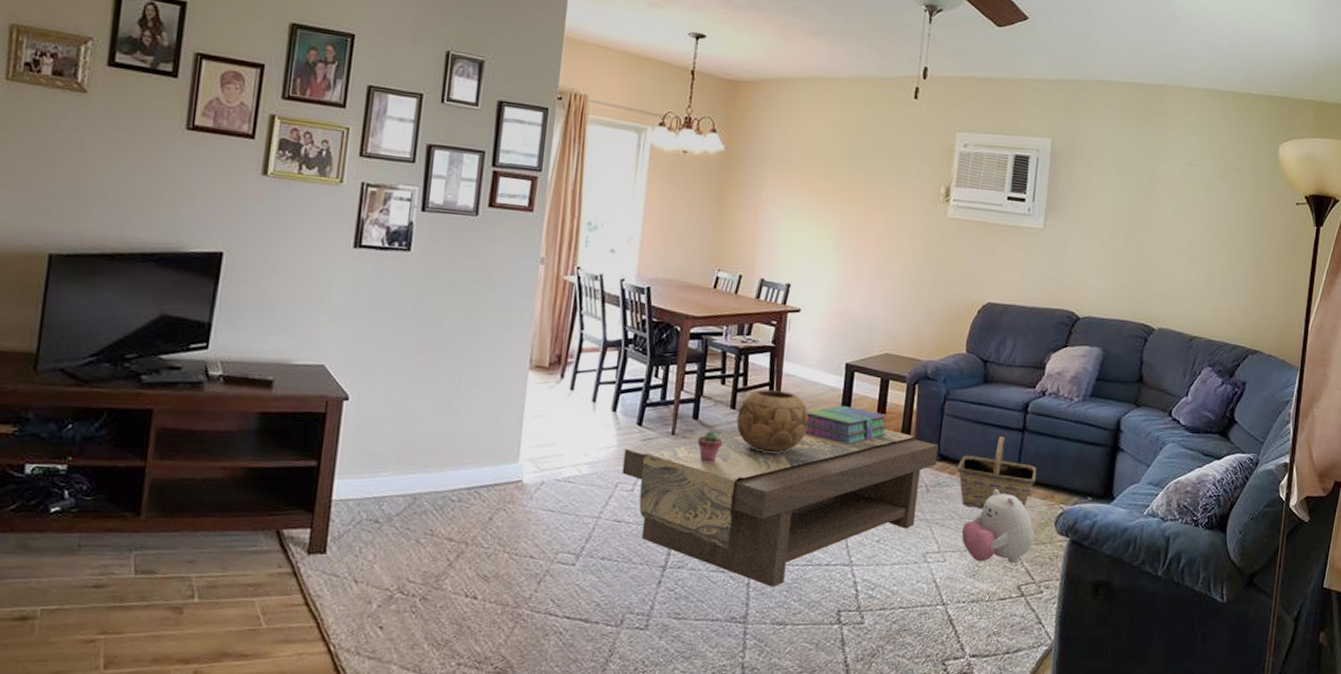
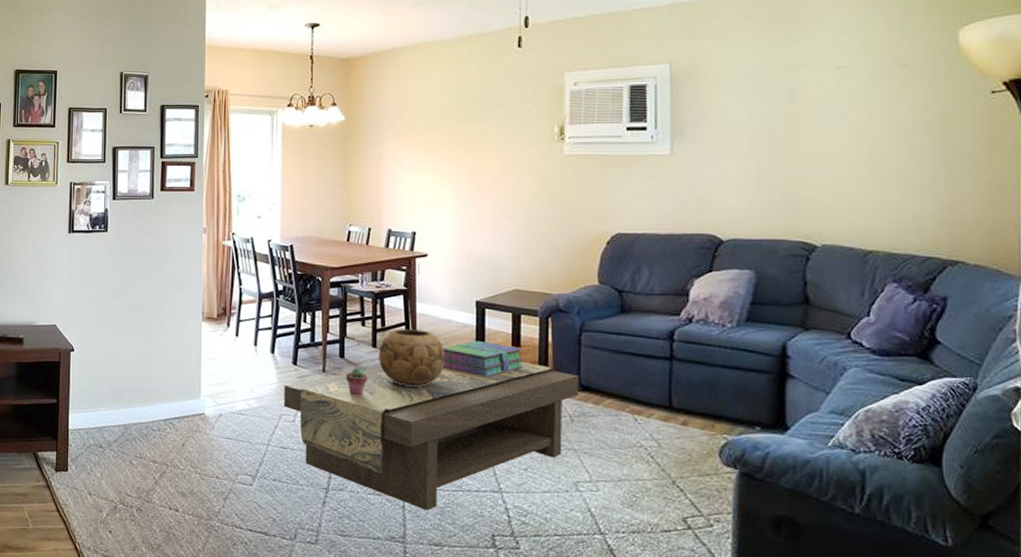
basket: present [957,436,1037,508] -> none [602,365,692,438]
plush toy: present [961,489,1035,564] -> none [613,419,696,495]

